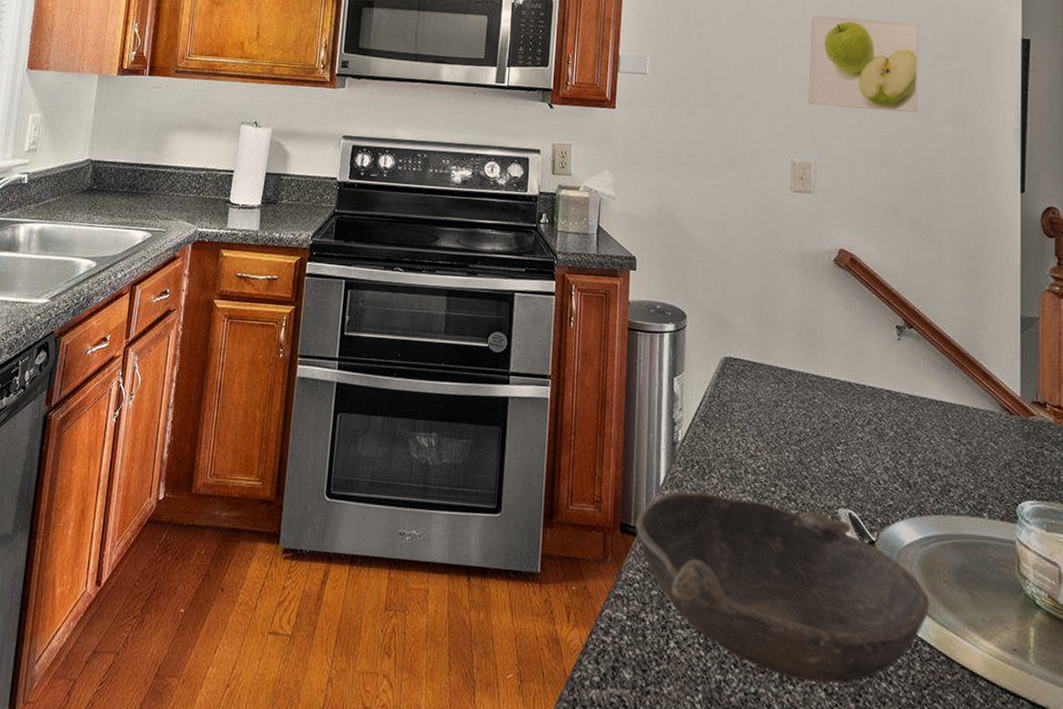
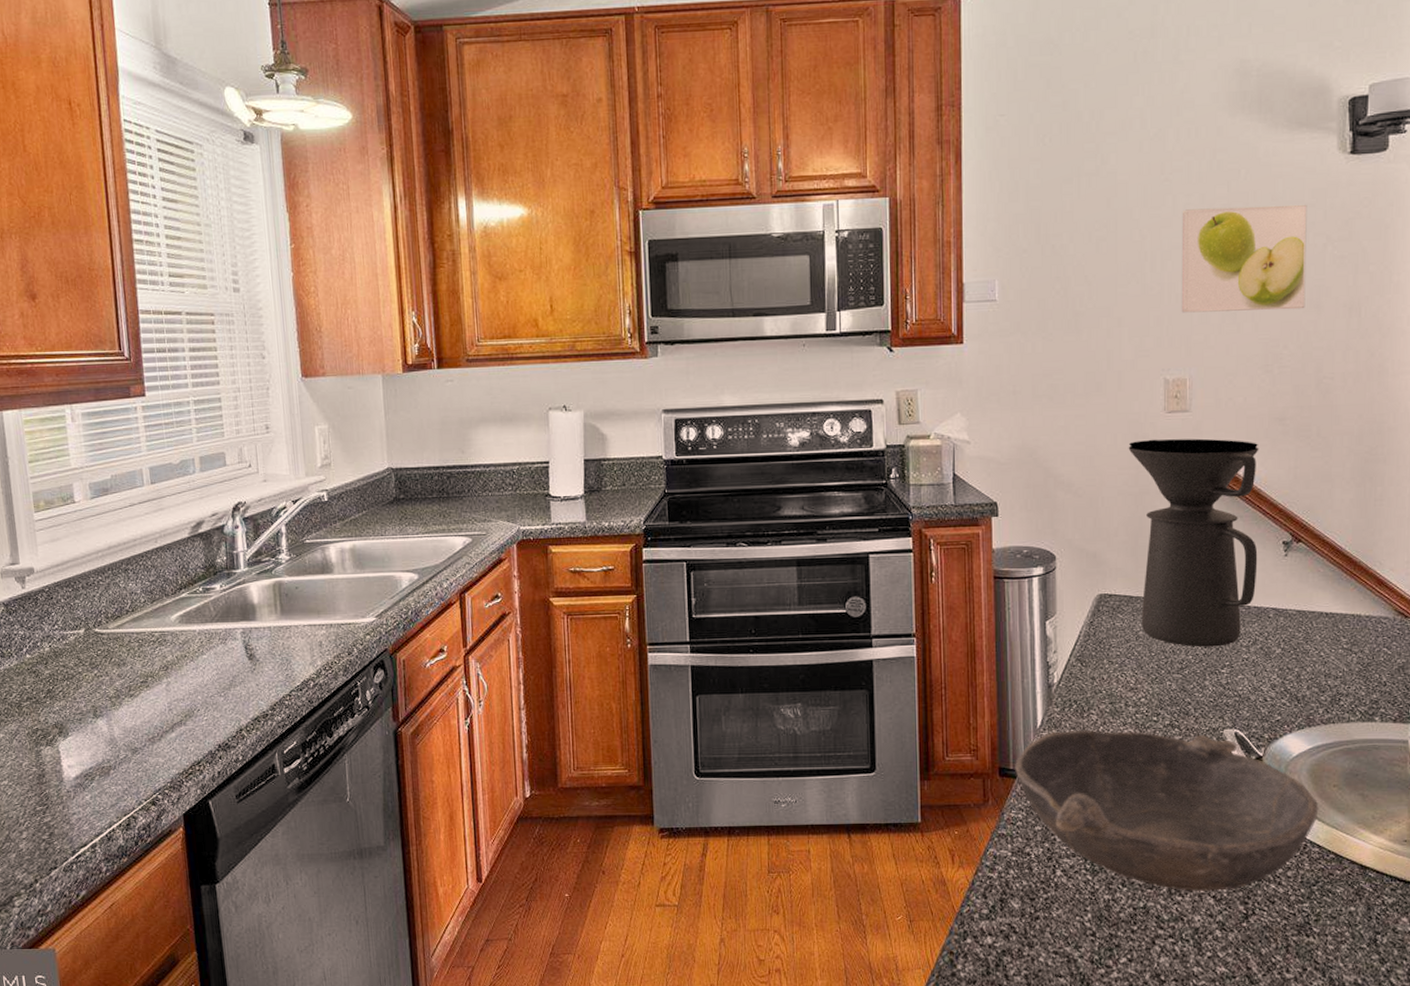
coffee maker: none [757,214,876,423] -> present [1128,438,1259,647]

